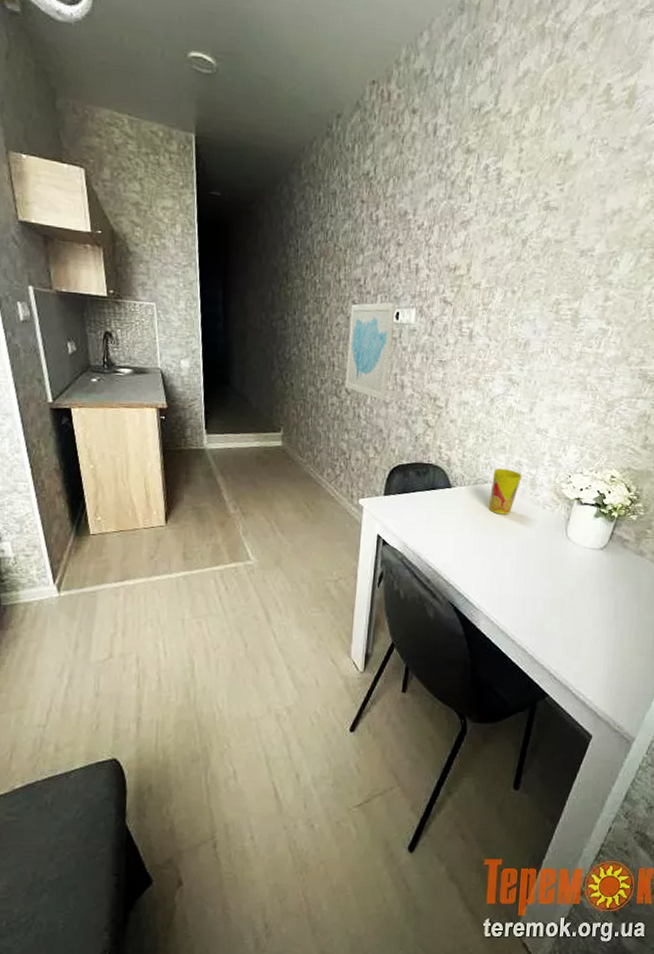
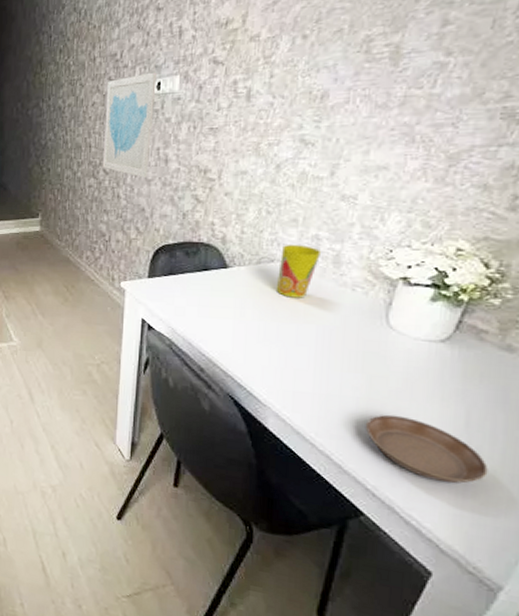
saucer: none [550,610,628,661] -> present [365,414,488,484]

